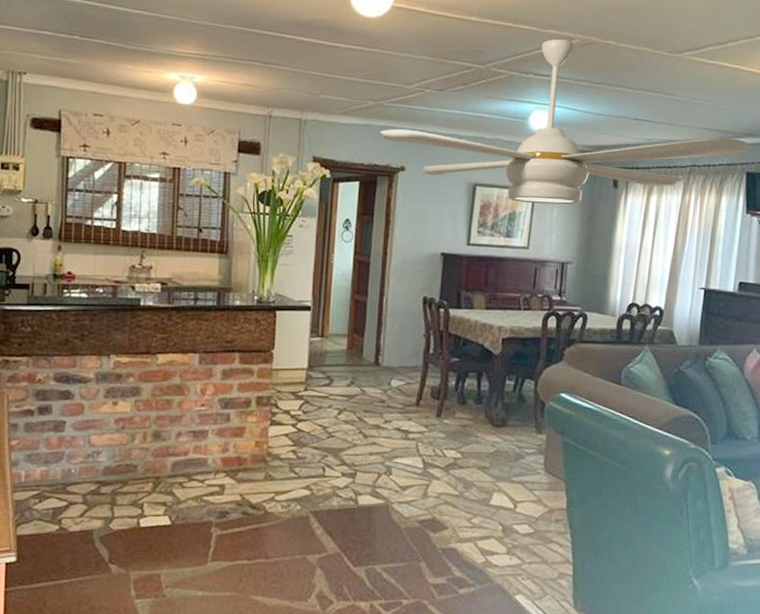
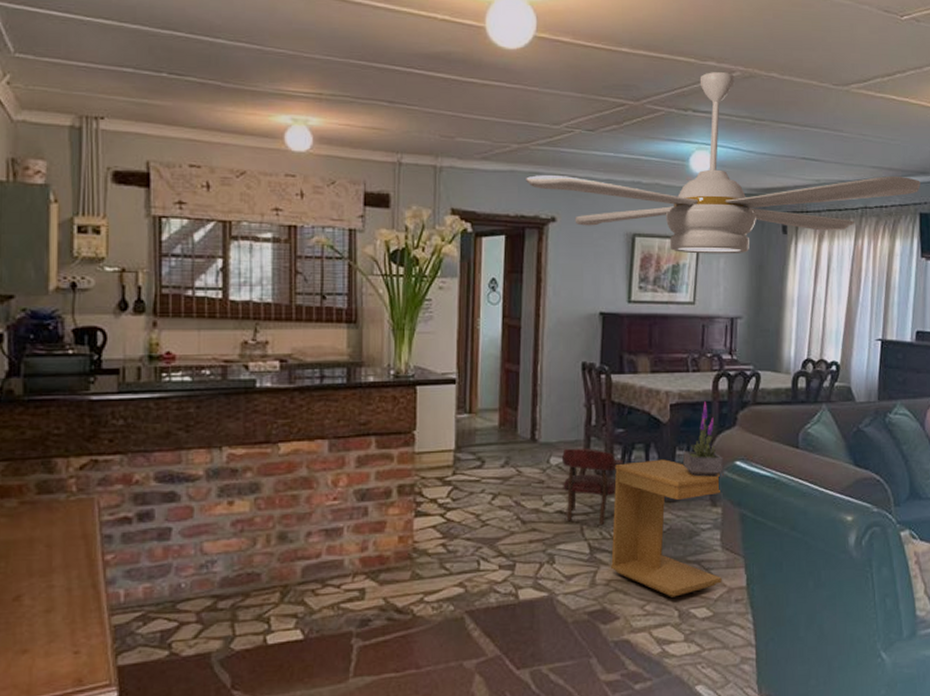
stool: none [401,372,457,444] -> present [561,448,623,526]
side table: none [442,387,549,513] -> present [611,459,724,597]
potted plant: none [512,338,549,406] -> present [683,402,724,477]

